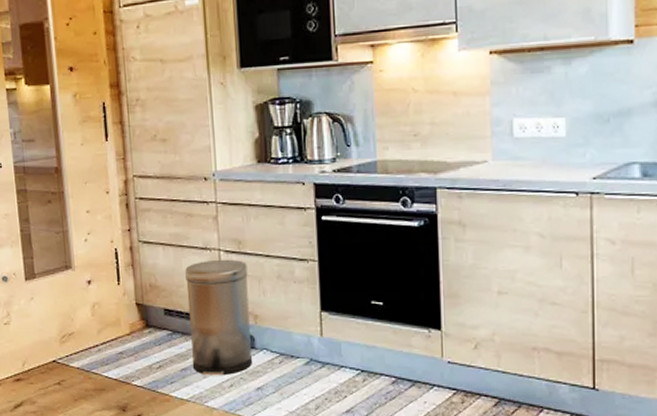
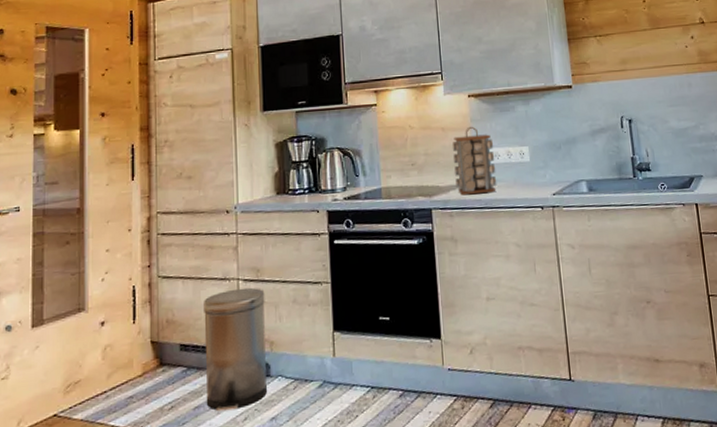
spice rack: none [465,90,520,174] -> present [452,126,497,196]

